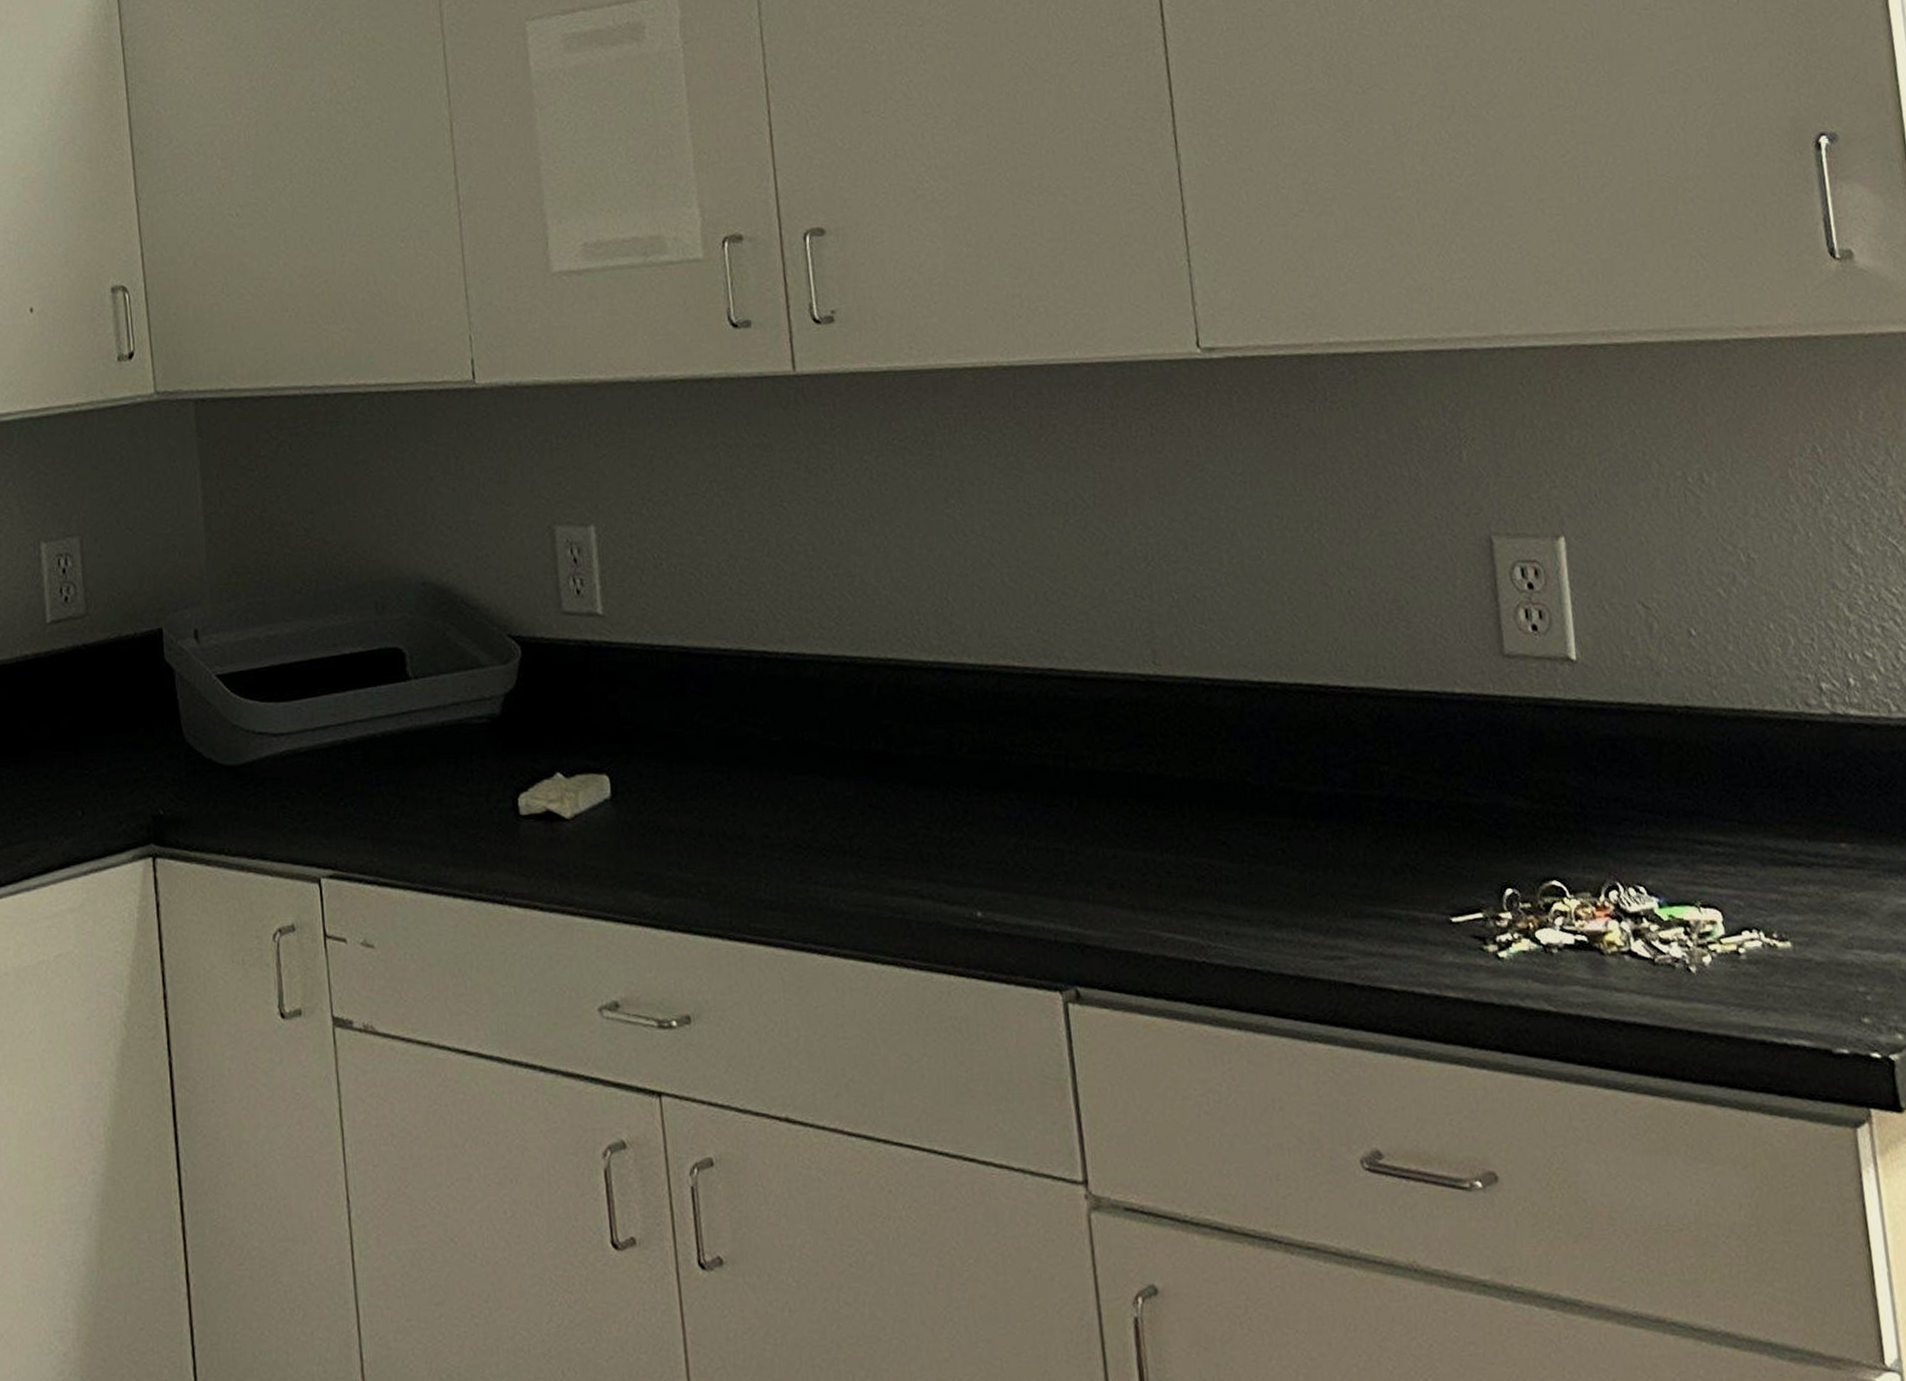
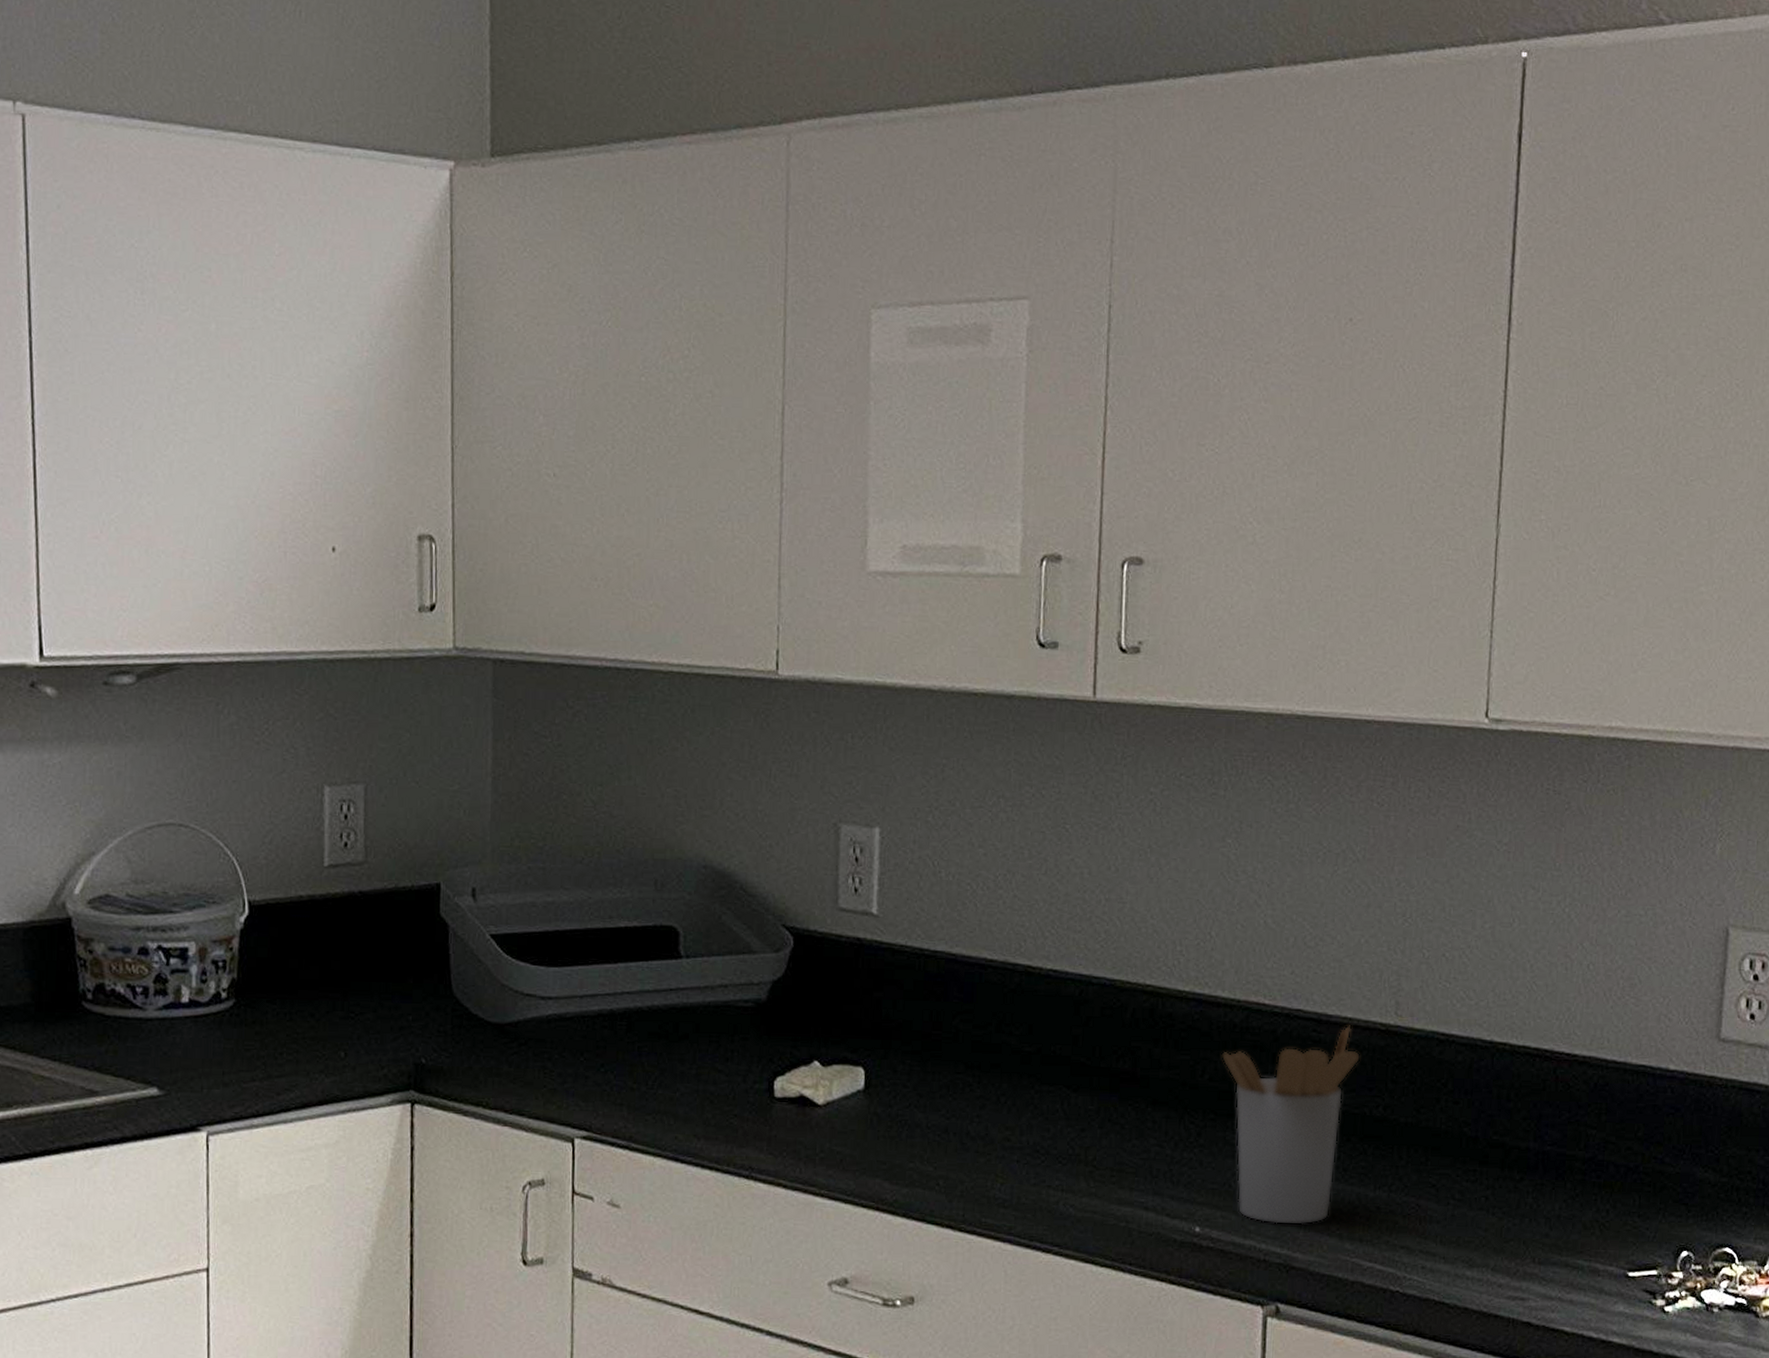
utensil holder: none [977,680,1125,901] -> present [1221,1025,1361,1226]

